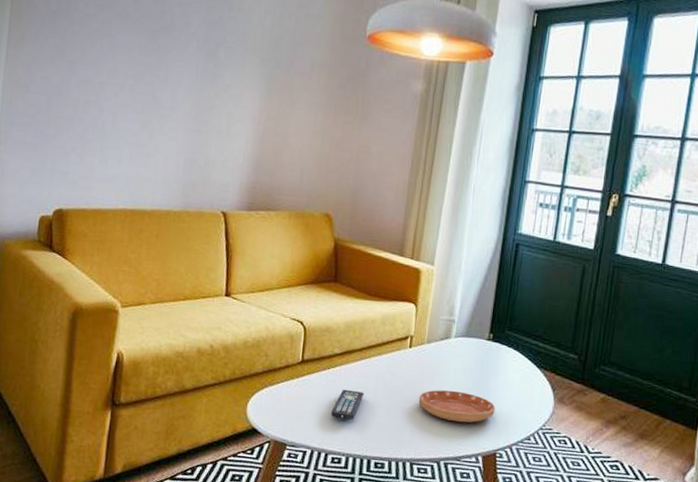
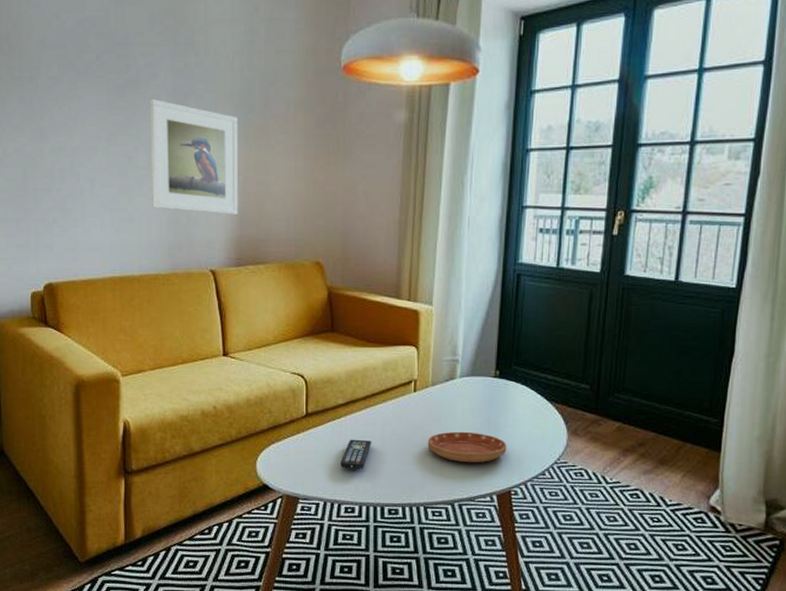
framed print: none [172,45,264,162] -> present [151,98,239,216]

